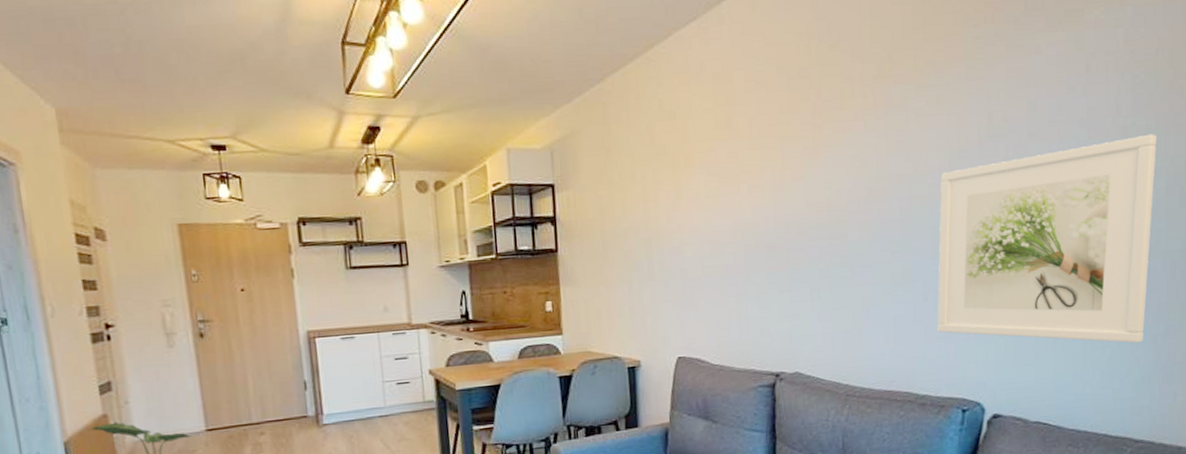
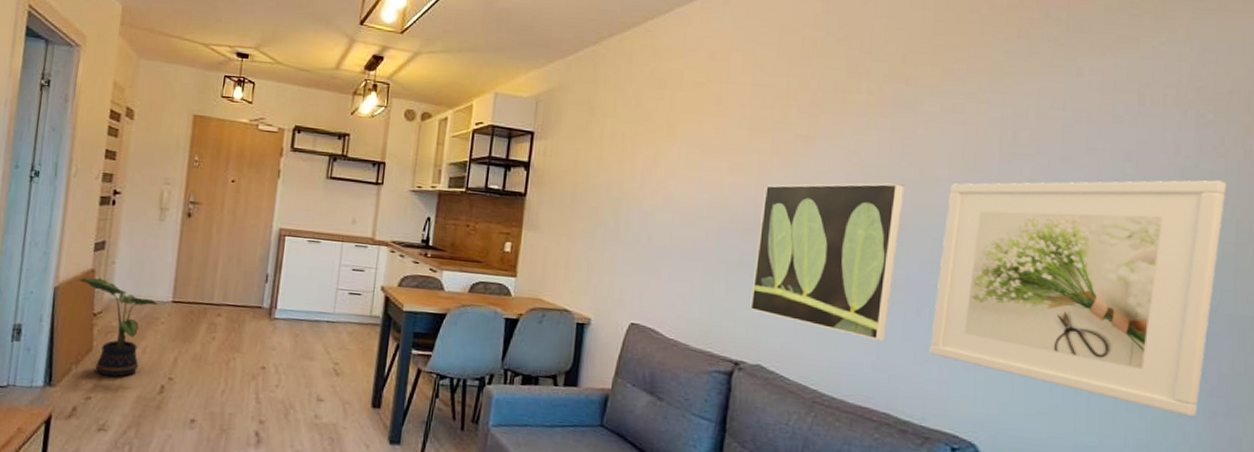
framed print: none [781,180,903,330] -> present [750,183,905,341]

